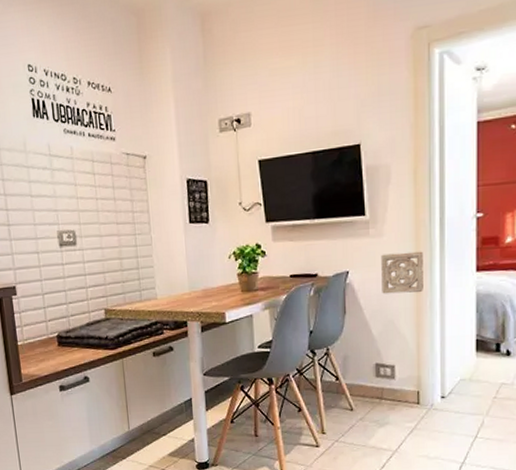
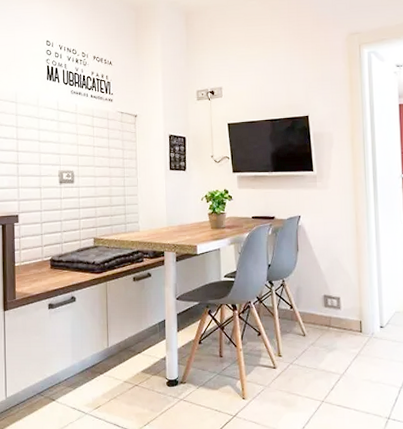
wall ornament: present [381,251,423,294] -> none [327,202,362,237]

